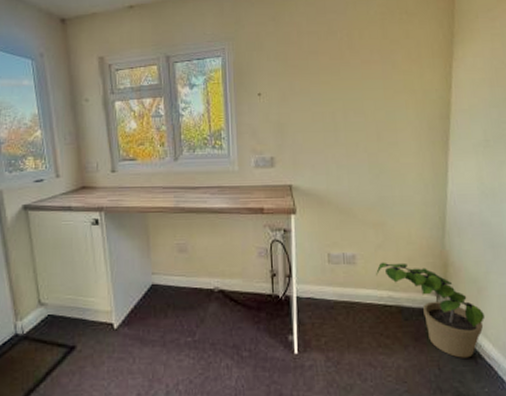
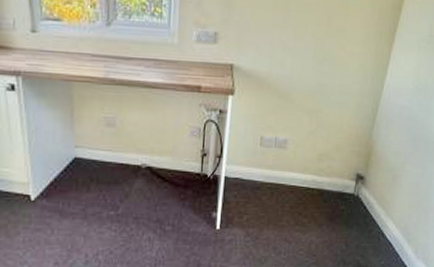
potted plant: present [376,262,485,358] -> none [304,148,395,236]

